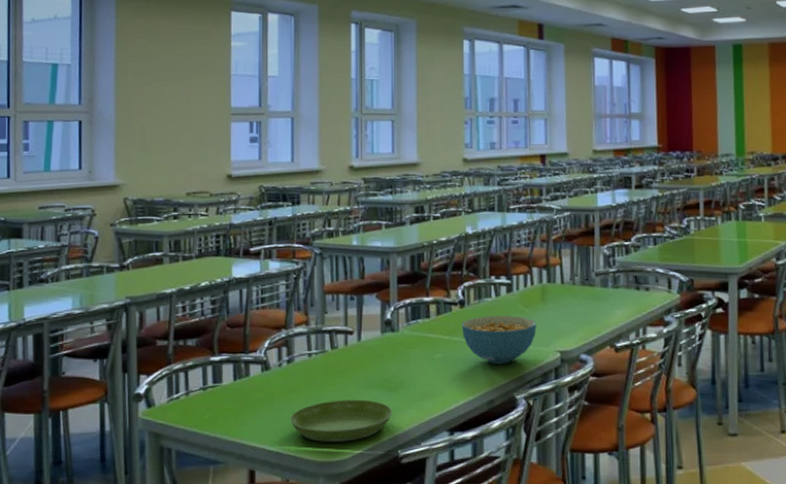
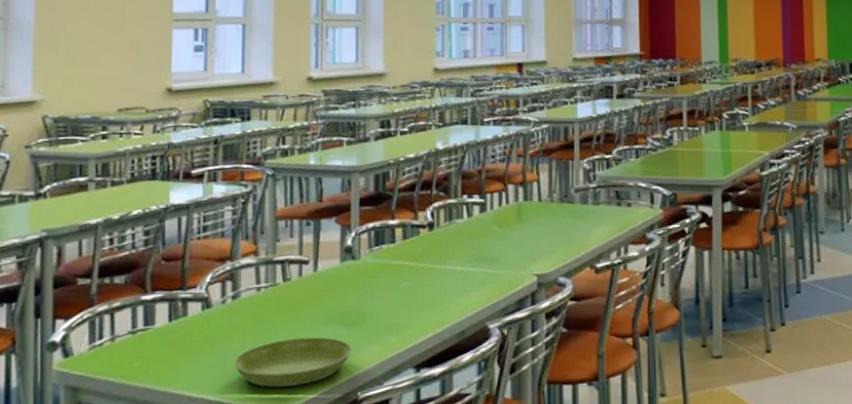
cereal bowl: present [461,316,536,364] -> none [430,237,512,291]

